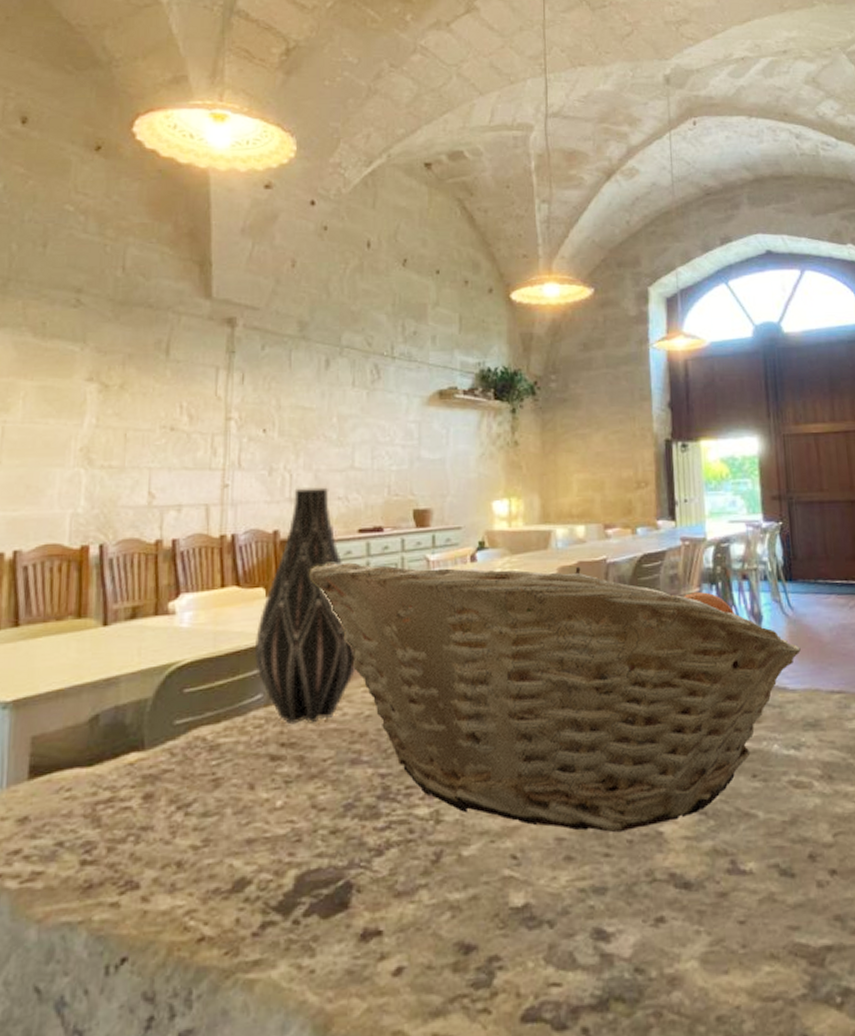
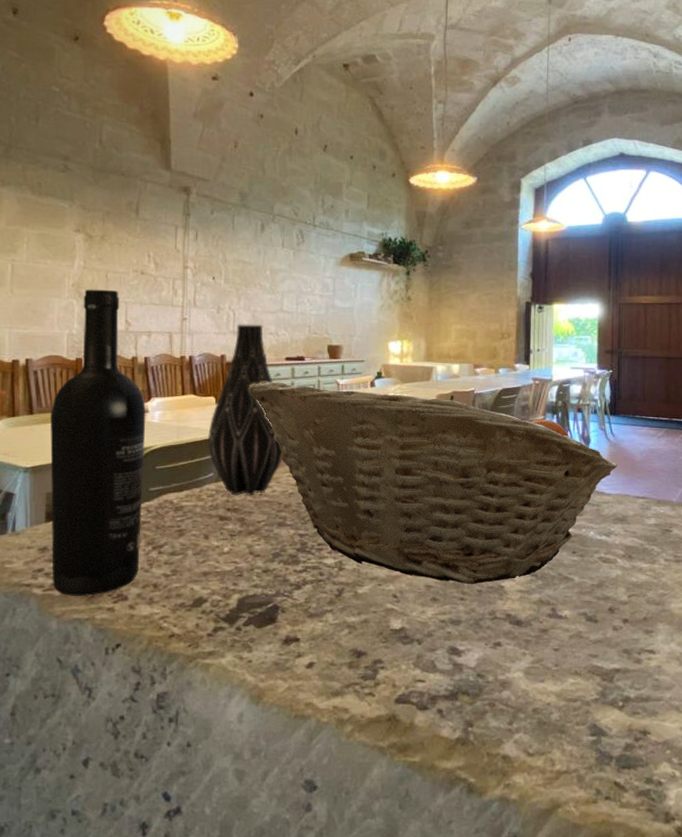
wine bottle: none [33,452,173,888] -> present [50,289,146,596]

